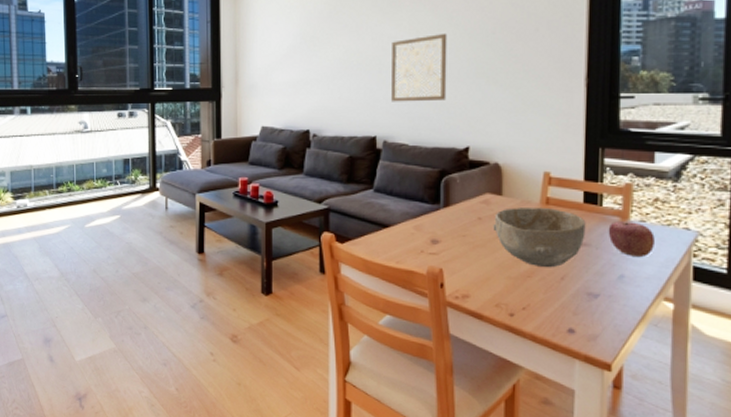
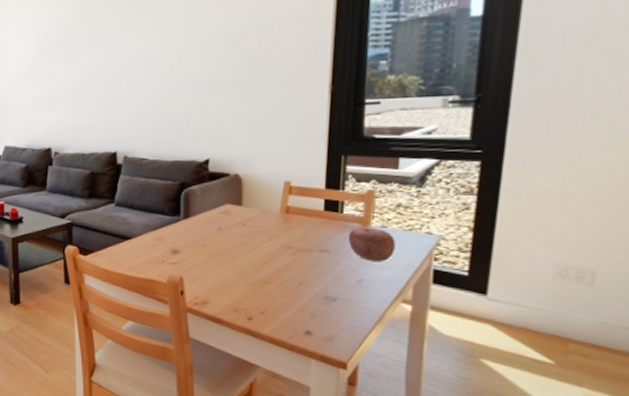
wall art: present [391,33,447,102] -> none [131,44,188,118]
bowl: present [493,207,586,268] -> none [232,216,326,274]

